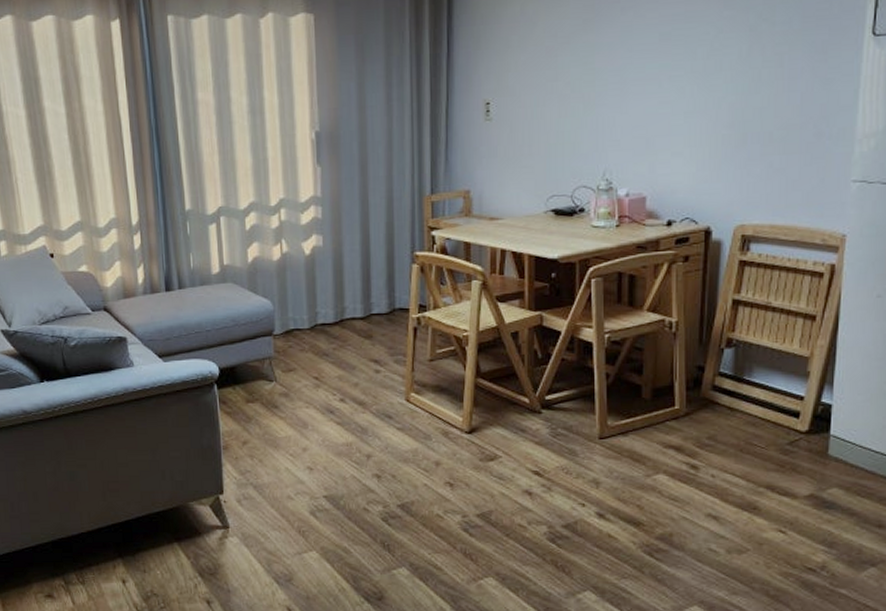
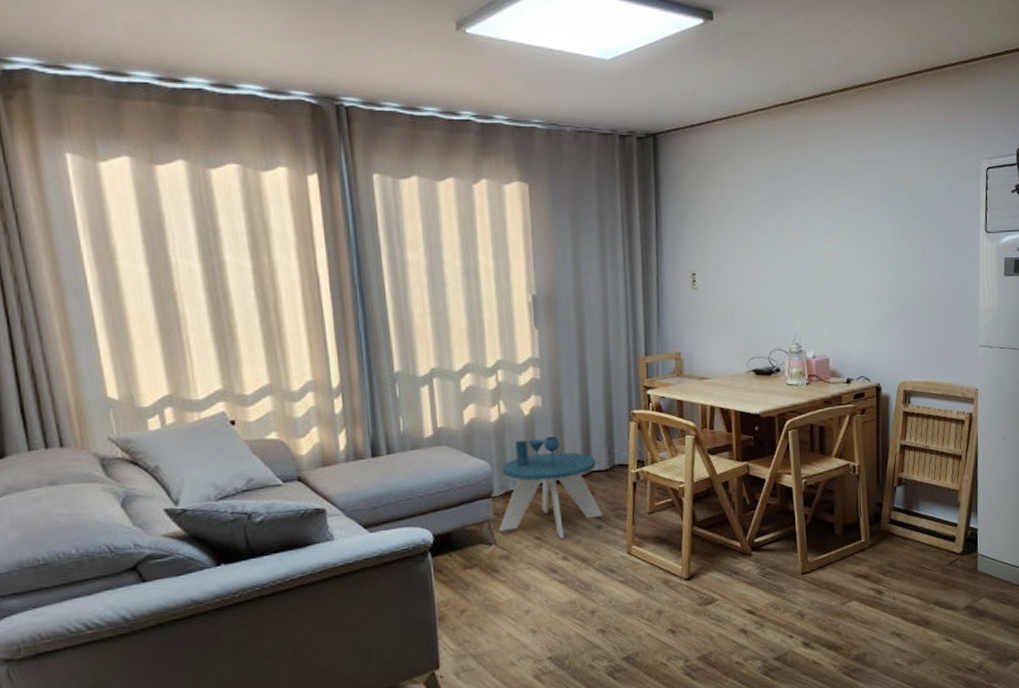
side table: none [279,277,382,381] -> present [498,436,604,540]

